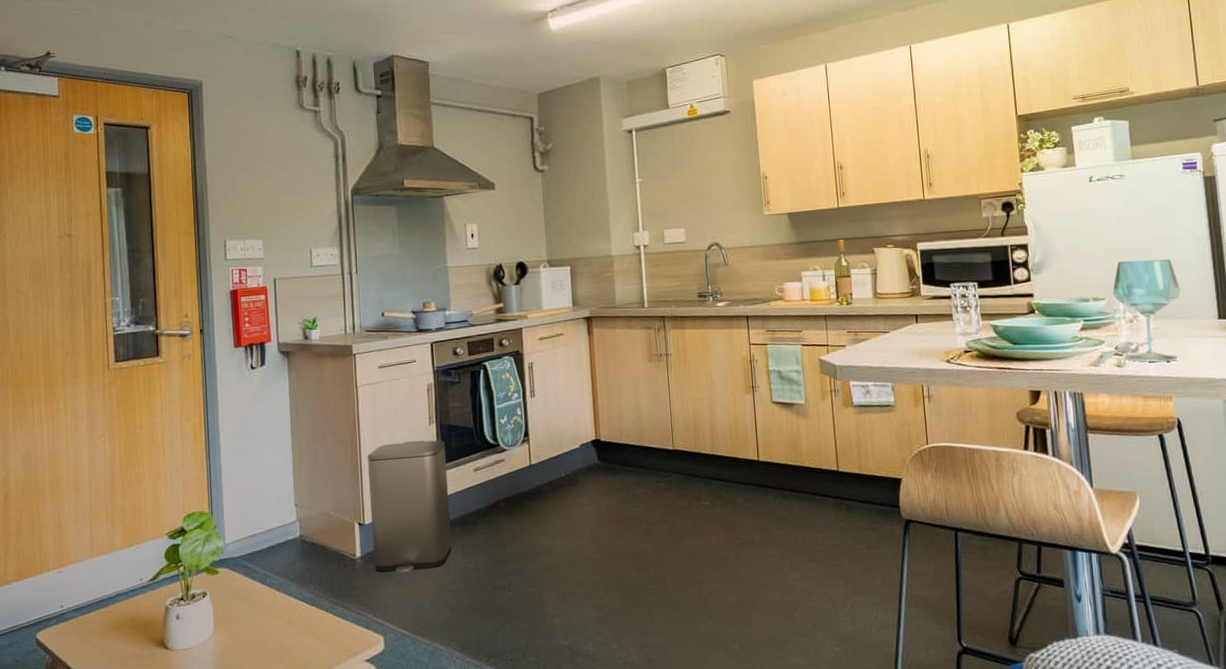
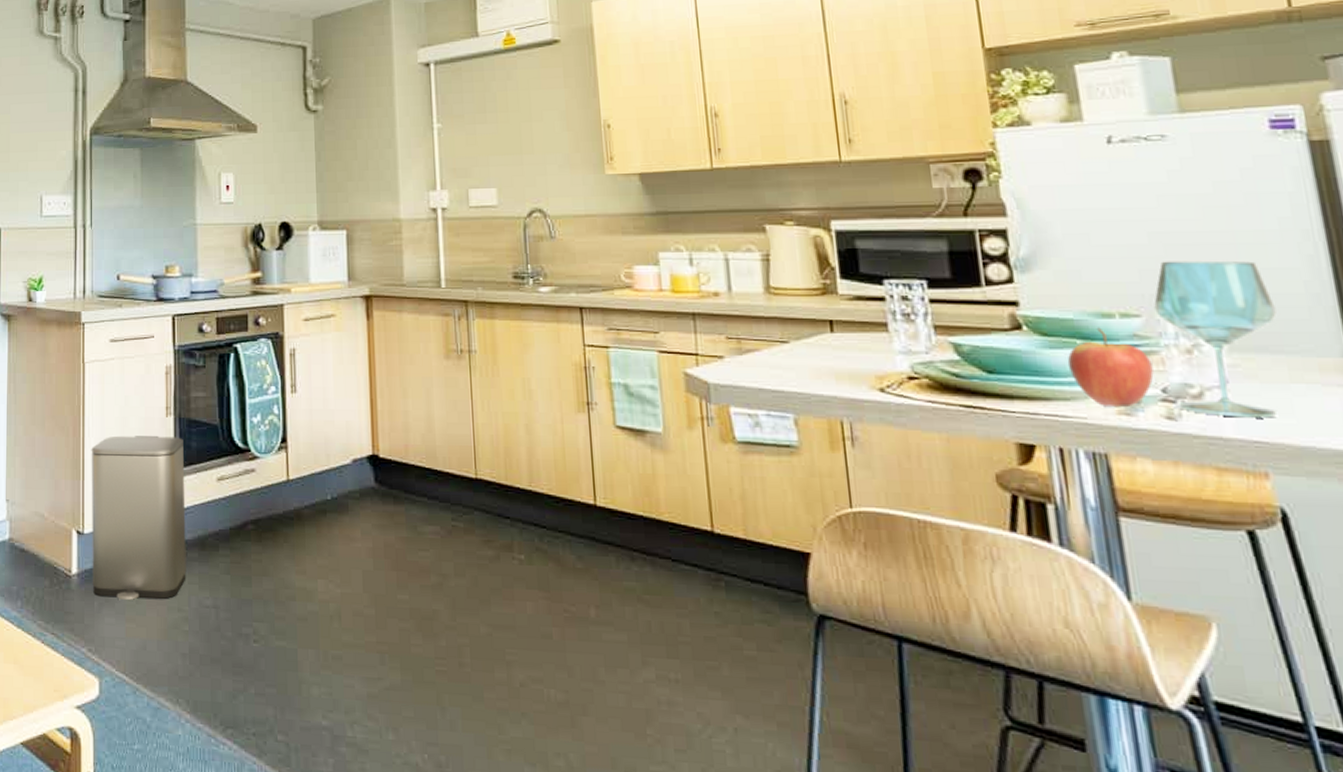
bottle: present [833,240,854,306] -> none [705,212,736,301]
fruit: none [1061,308,1111,362] -> present [1067,327,1154,408]

